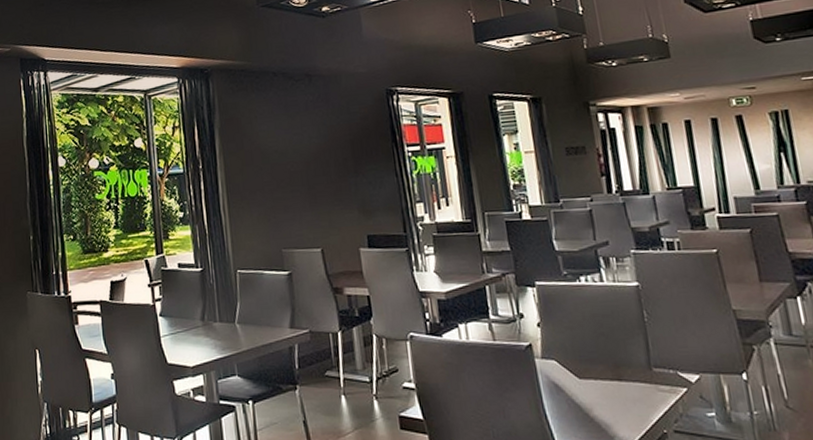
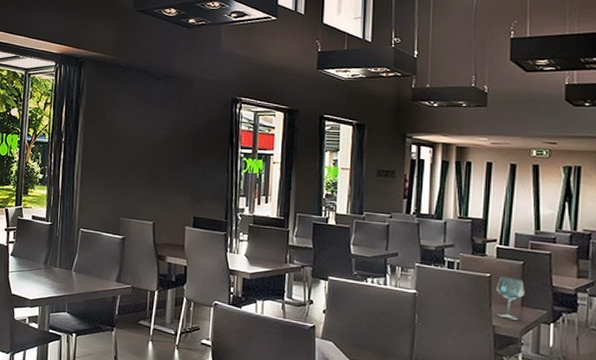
wine glass: none [727,249,761,300] -> present [496,276,525,320]

